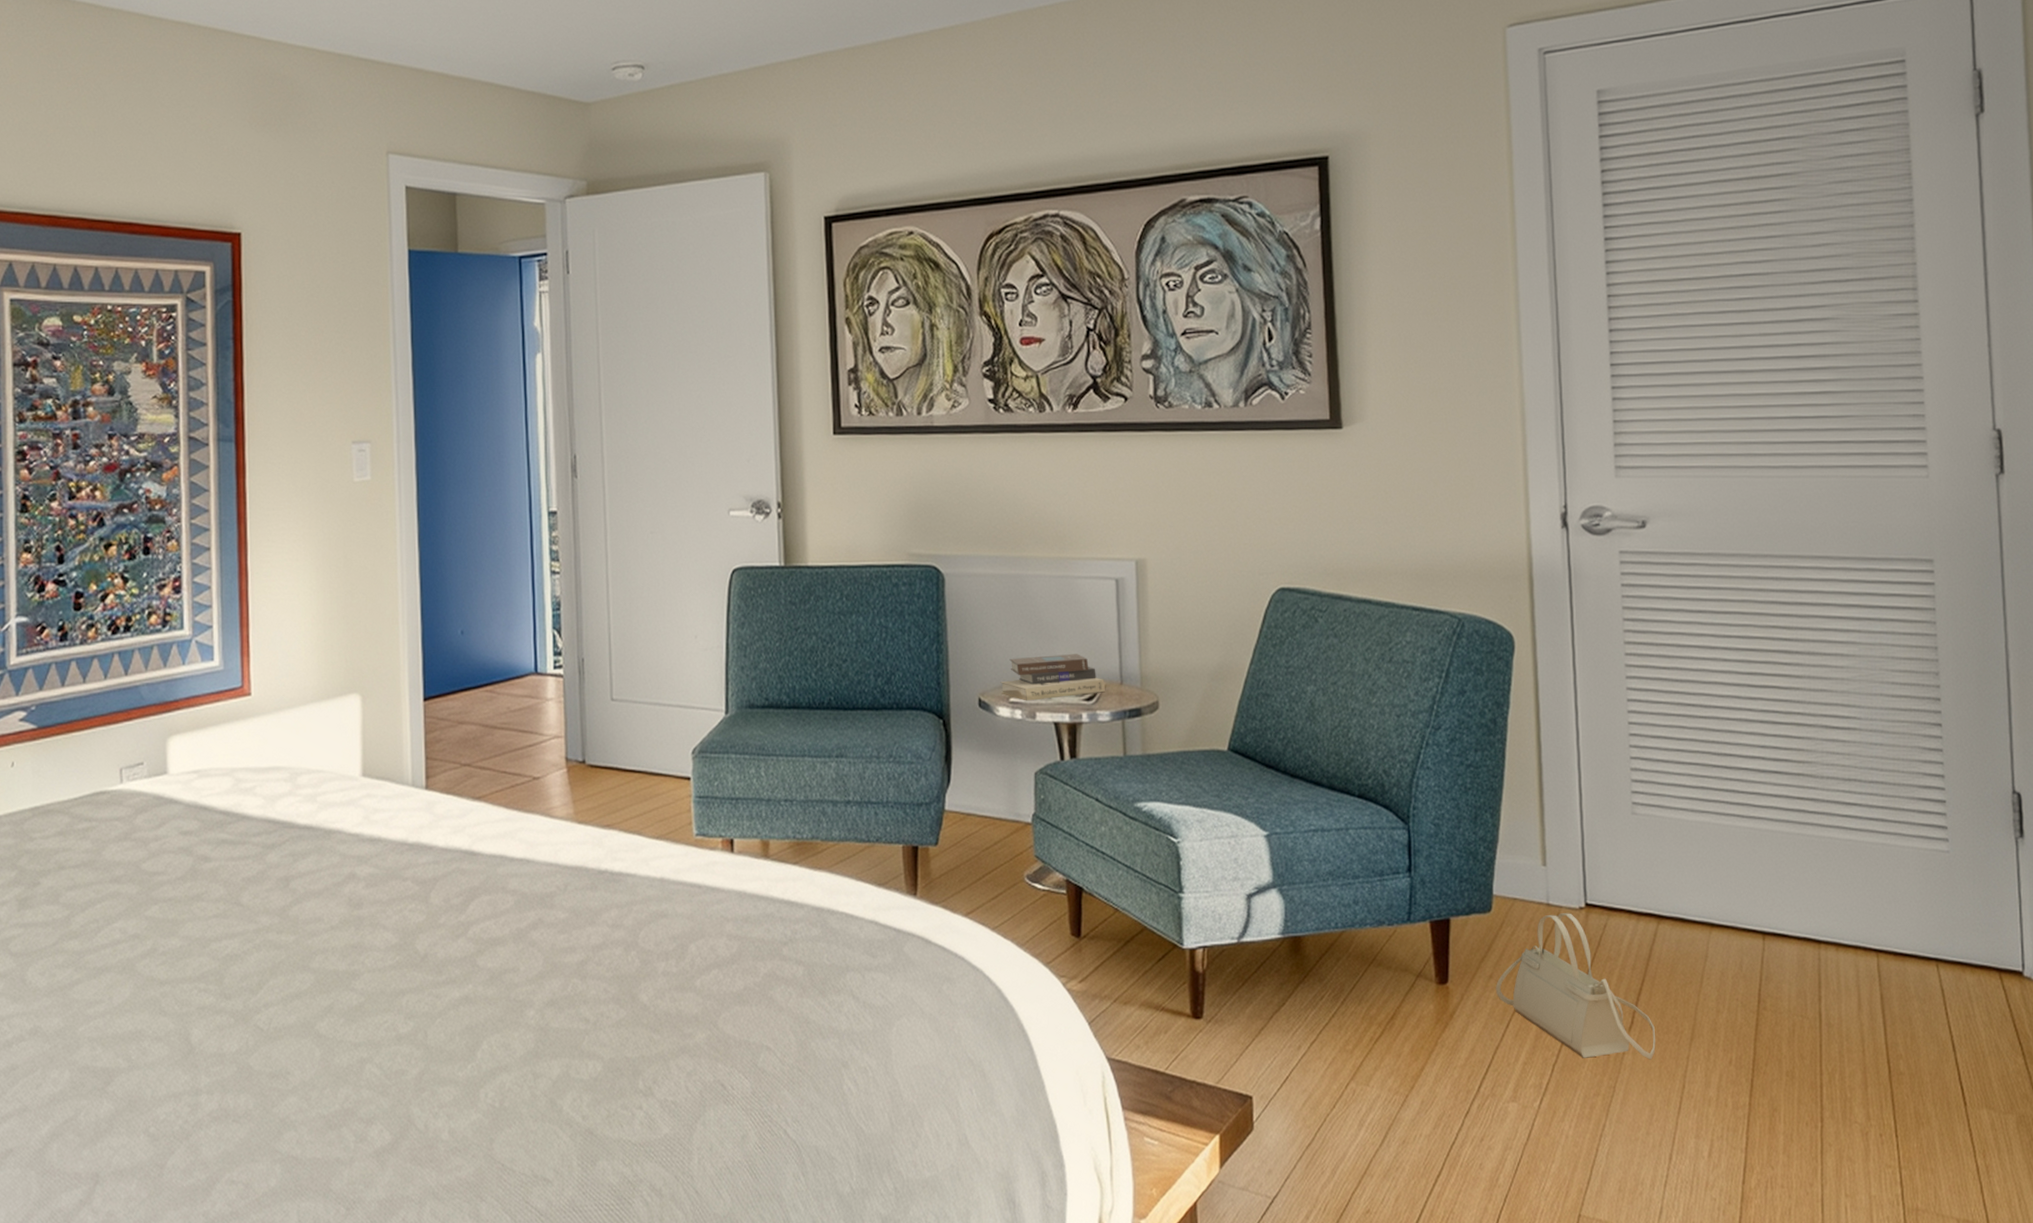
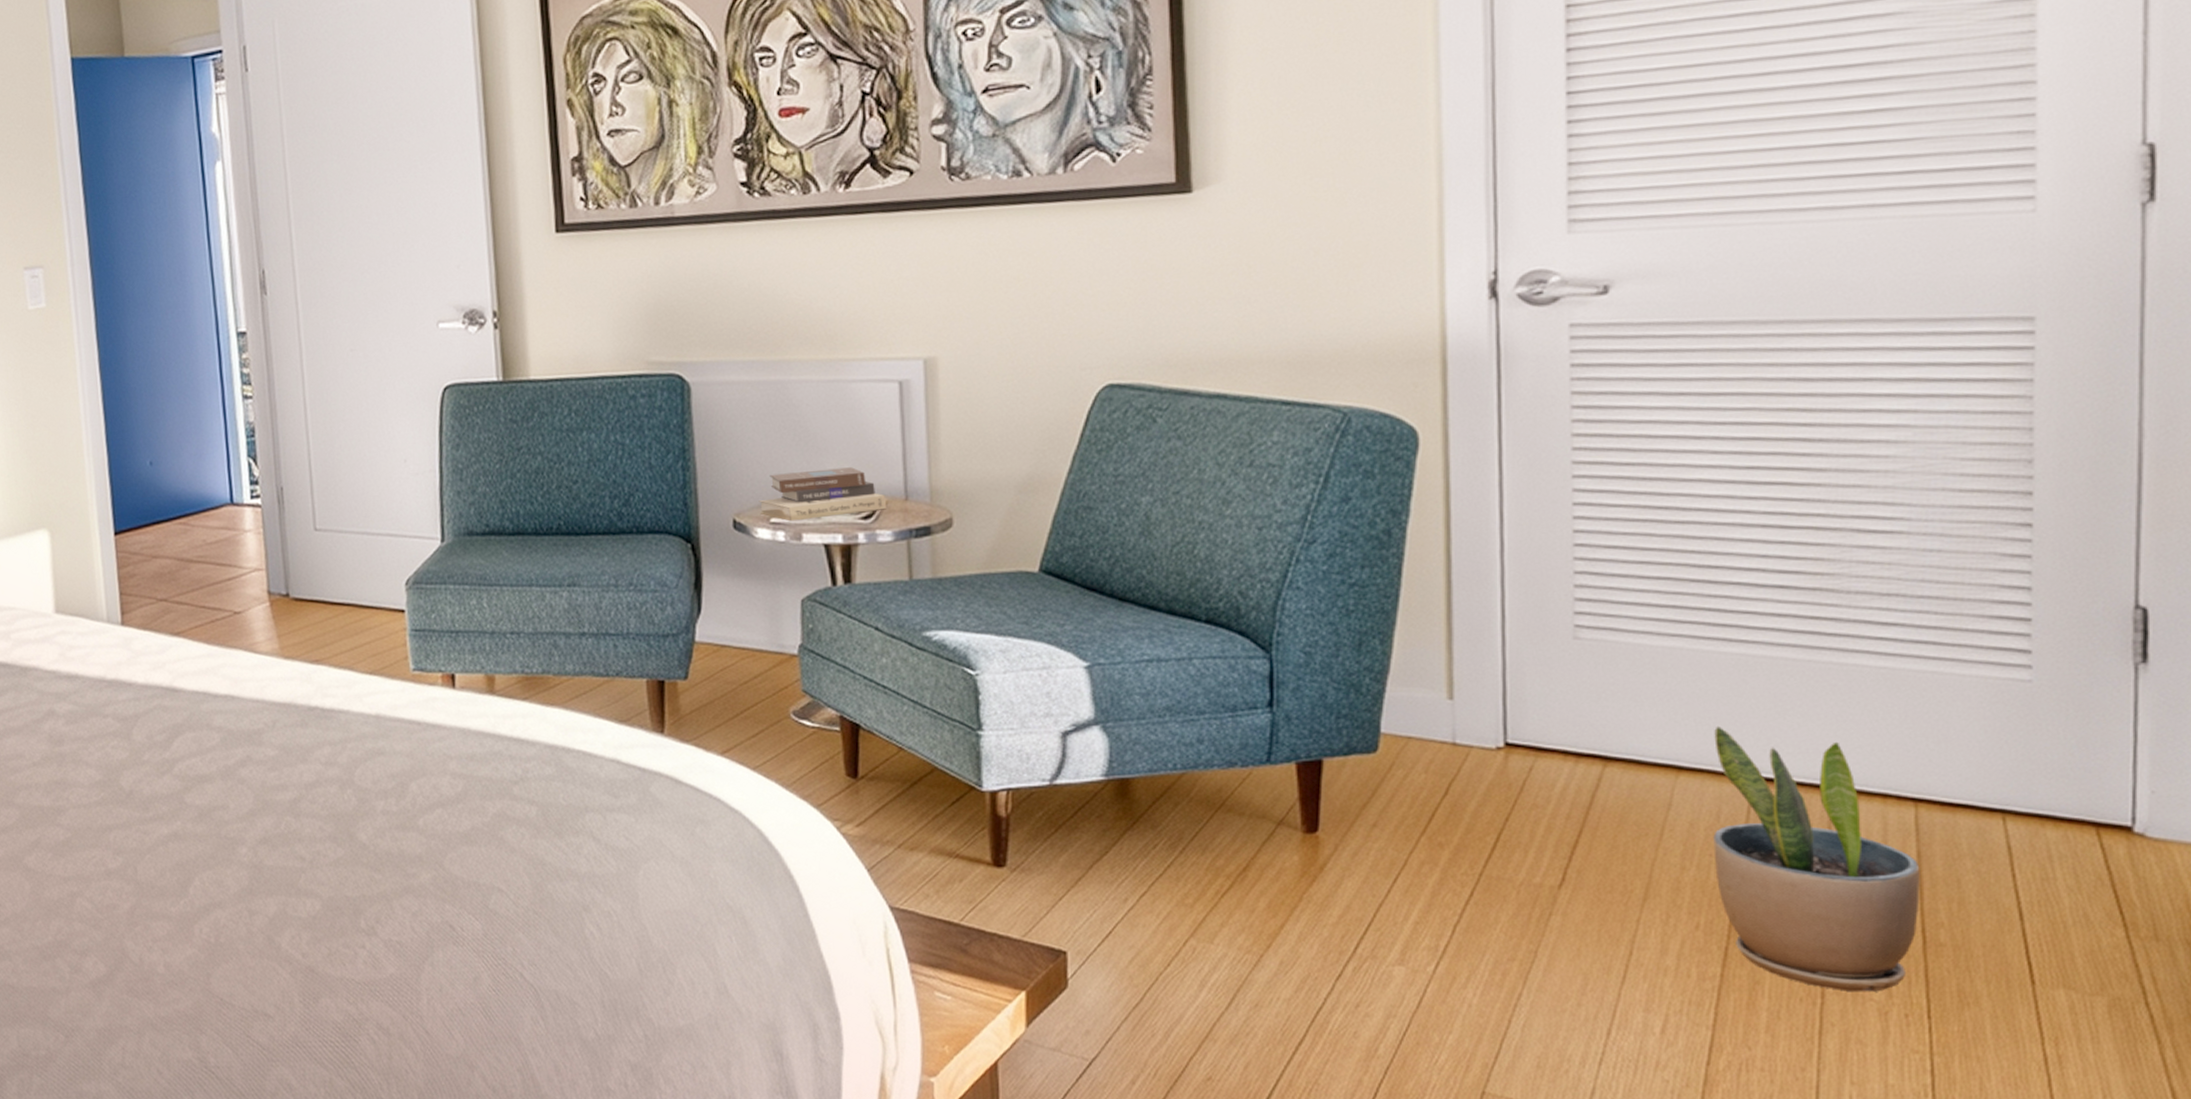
handbag: present [1495,913,1656,1060] -> none [1380,753,1594,922]
potted plant: none [1735,888,1885,1116] -> present [1713,725,1920,992]

